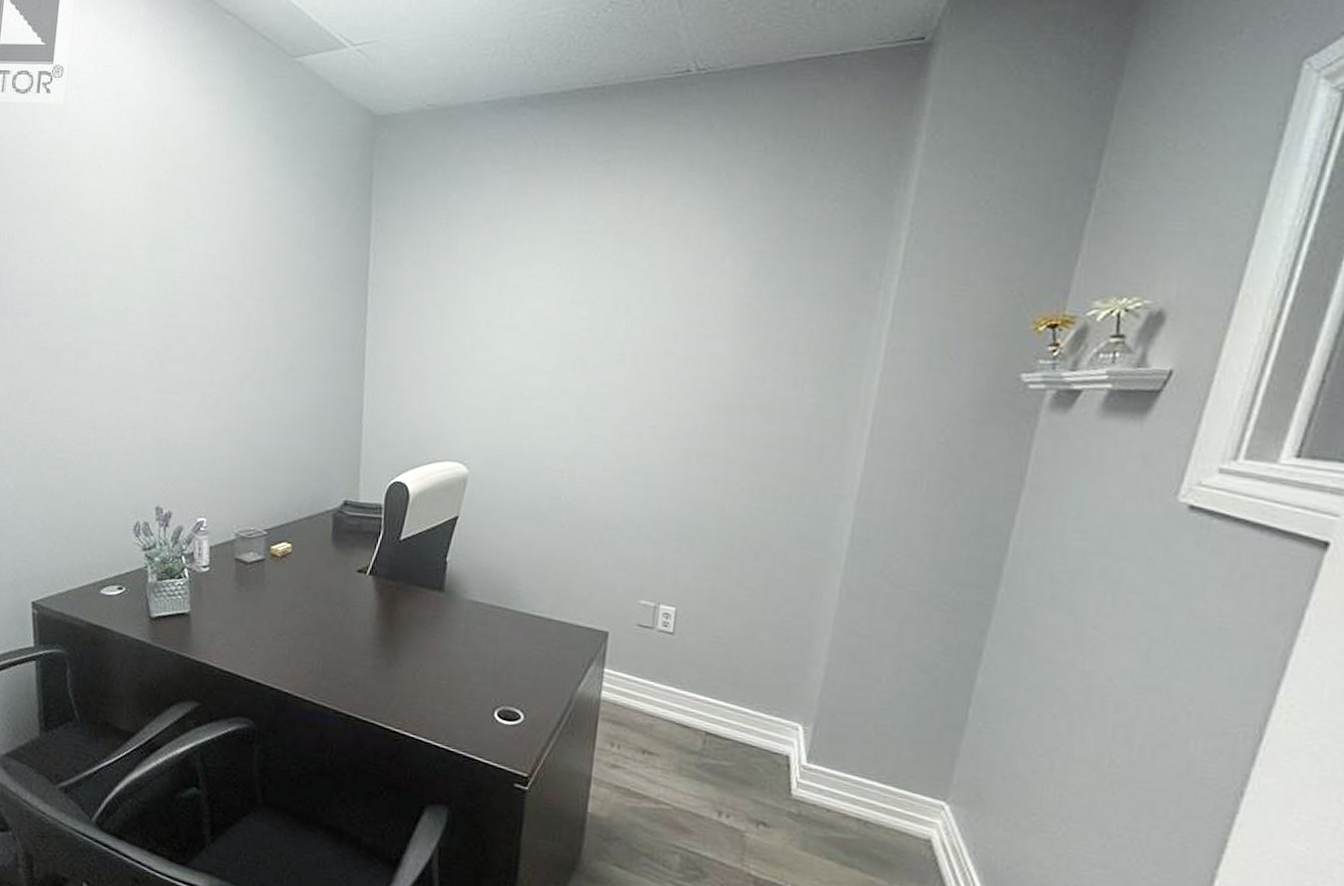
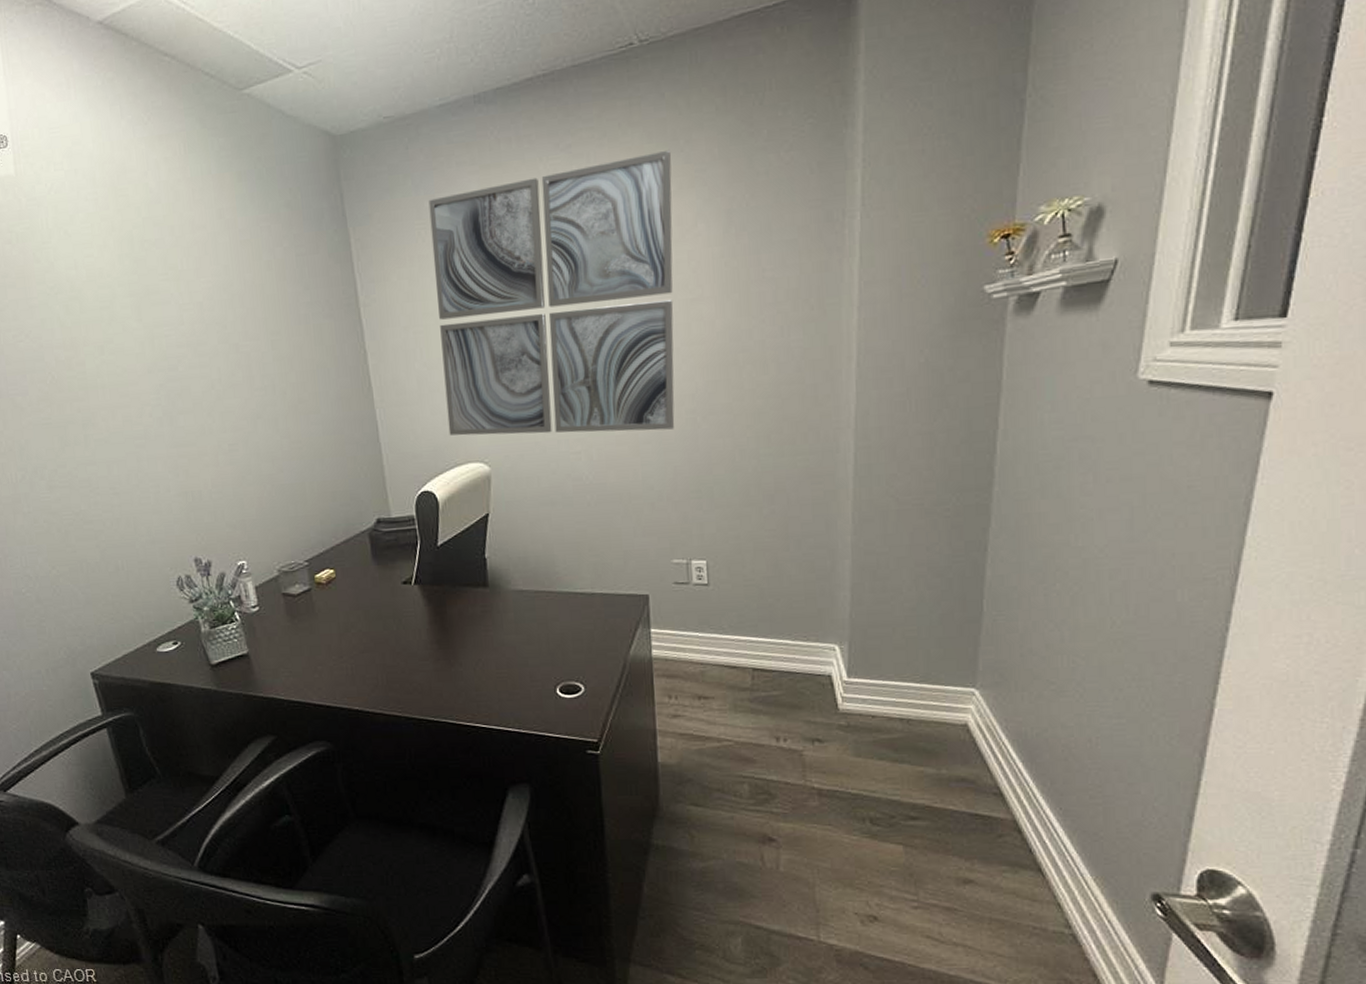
wall art: none [433,180,711,465] -> present [428,149,675,436]

